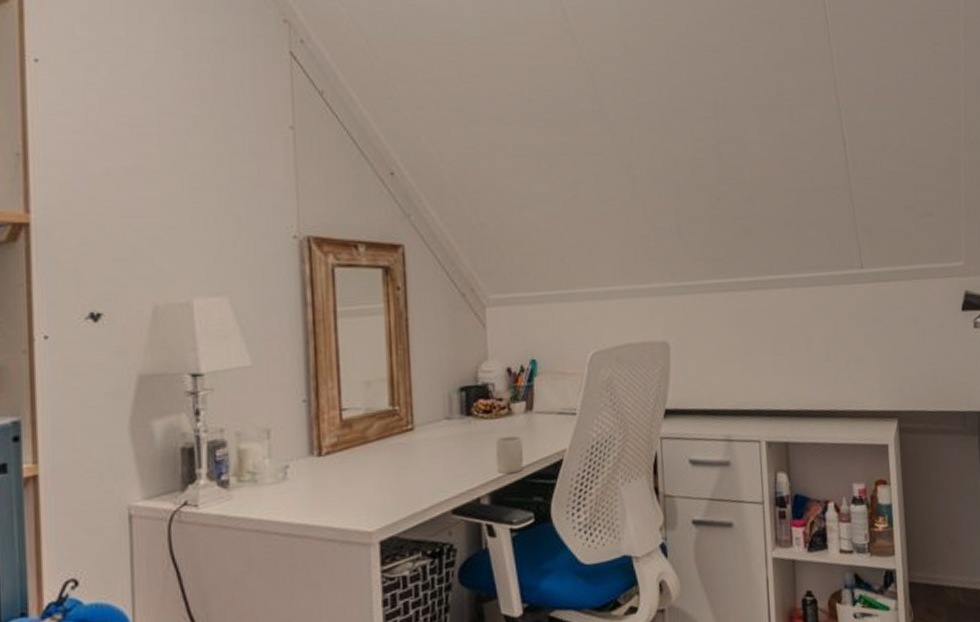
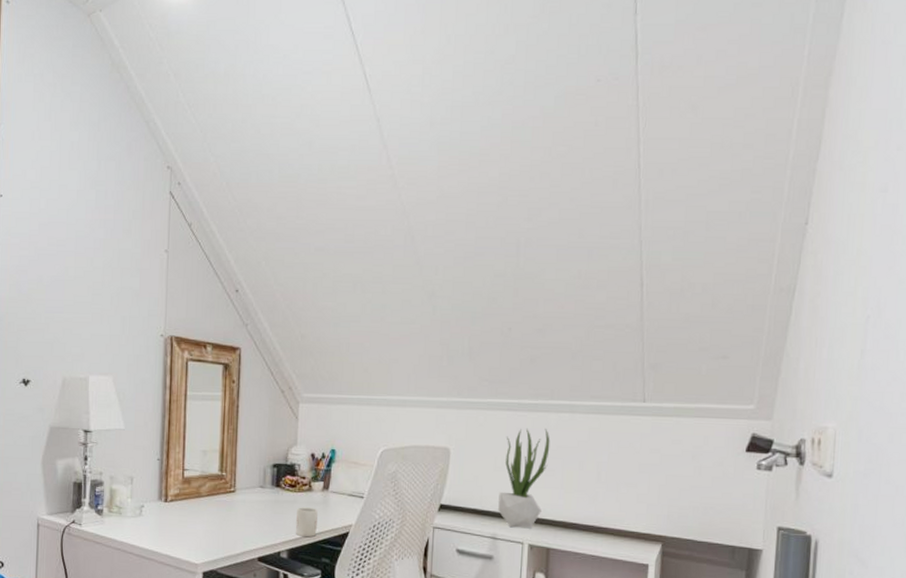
potted plant: none [728,308,775,425] -> present [498,428,550,529]

